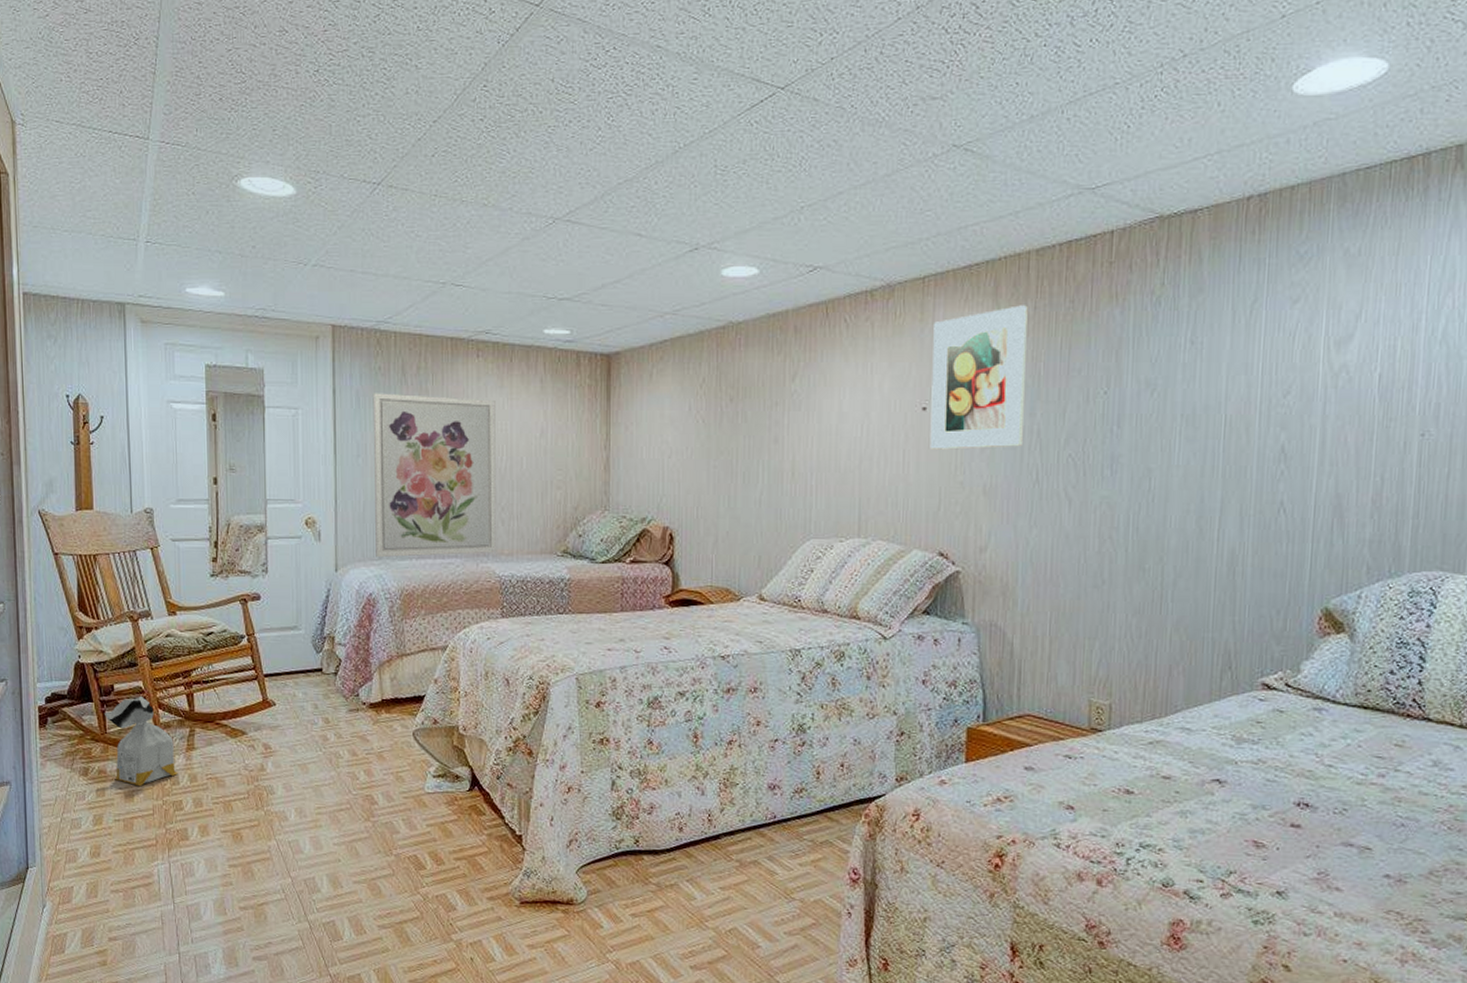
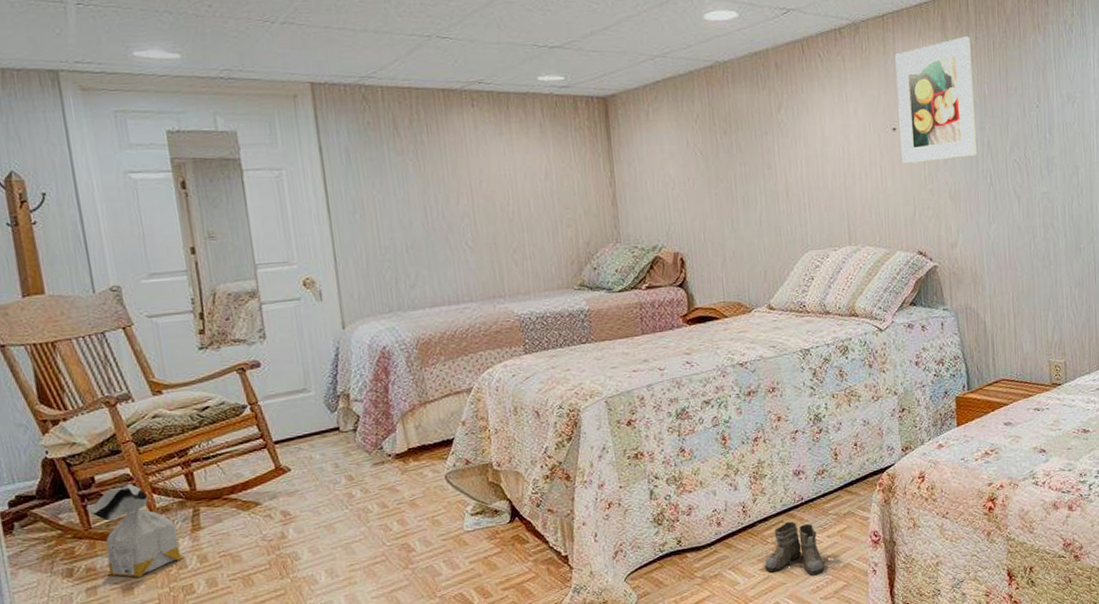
wall art: present [372,393,497,558] -> none [363,147,513,311]
boots: none [726,840,797,905] -> present [765,521,828,575]

